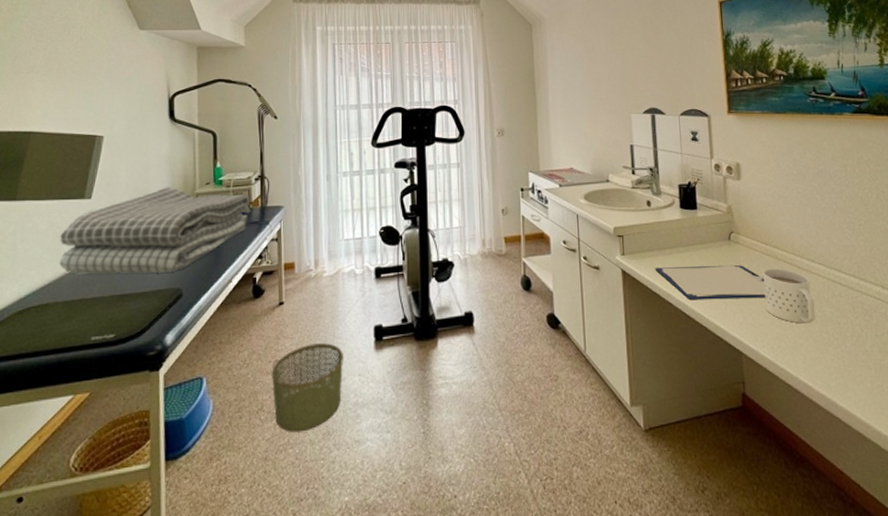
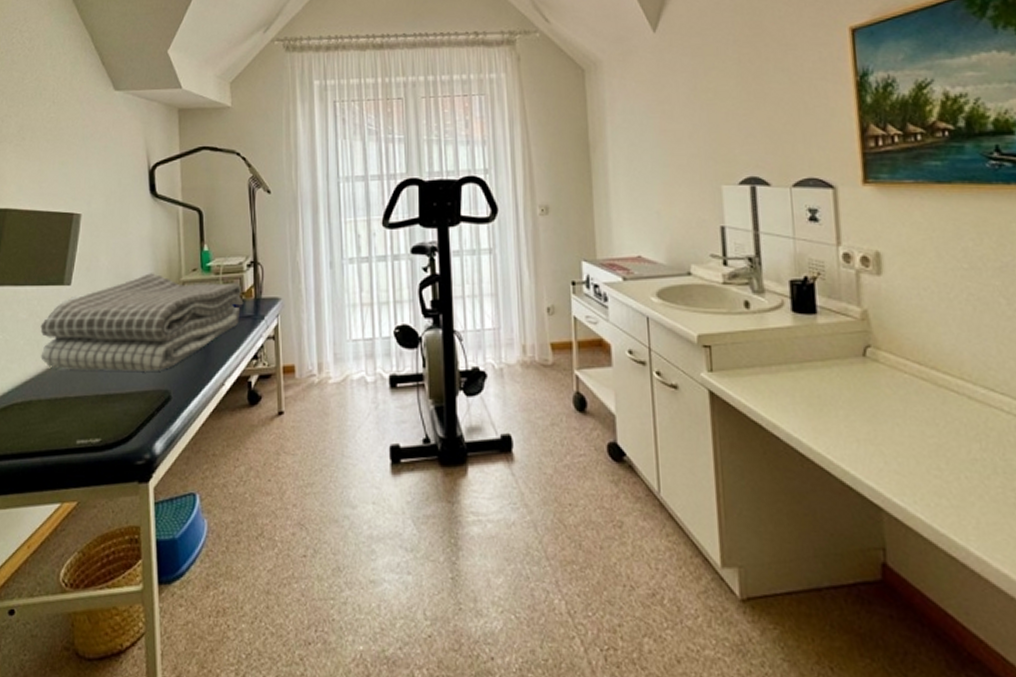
basket: present [271,343,344,432] -> none [272,462,355,565]
notepad: present [655,265,766,299] -> none [755,390,918,436]
mug: present [762,268,816,324] -> none [913,397,996,475]

